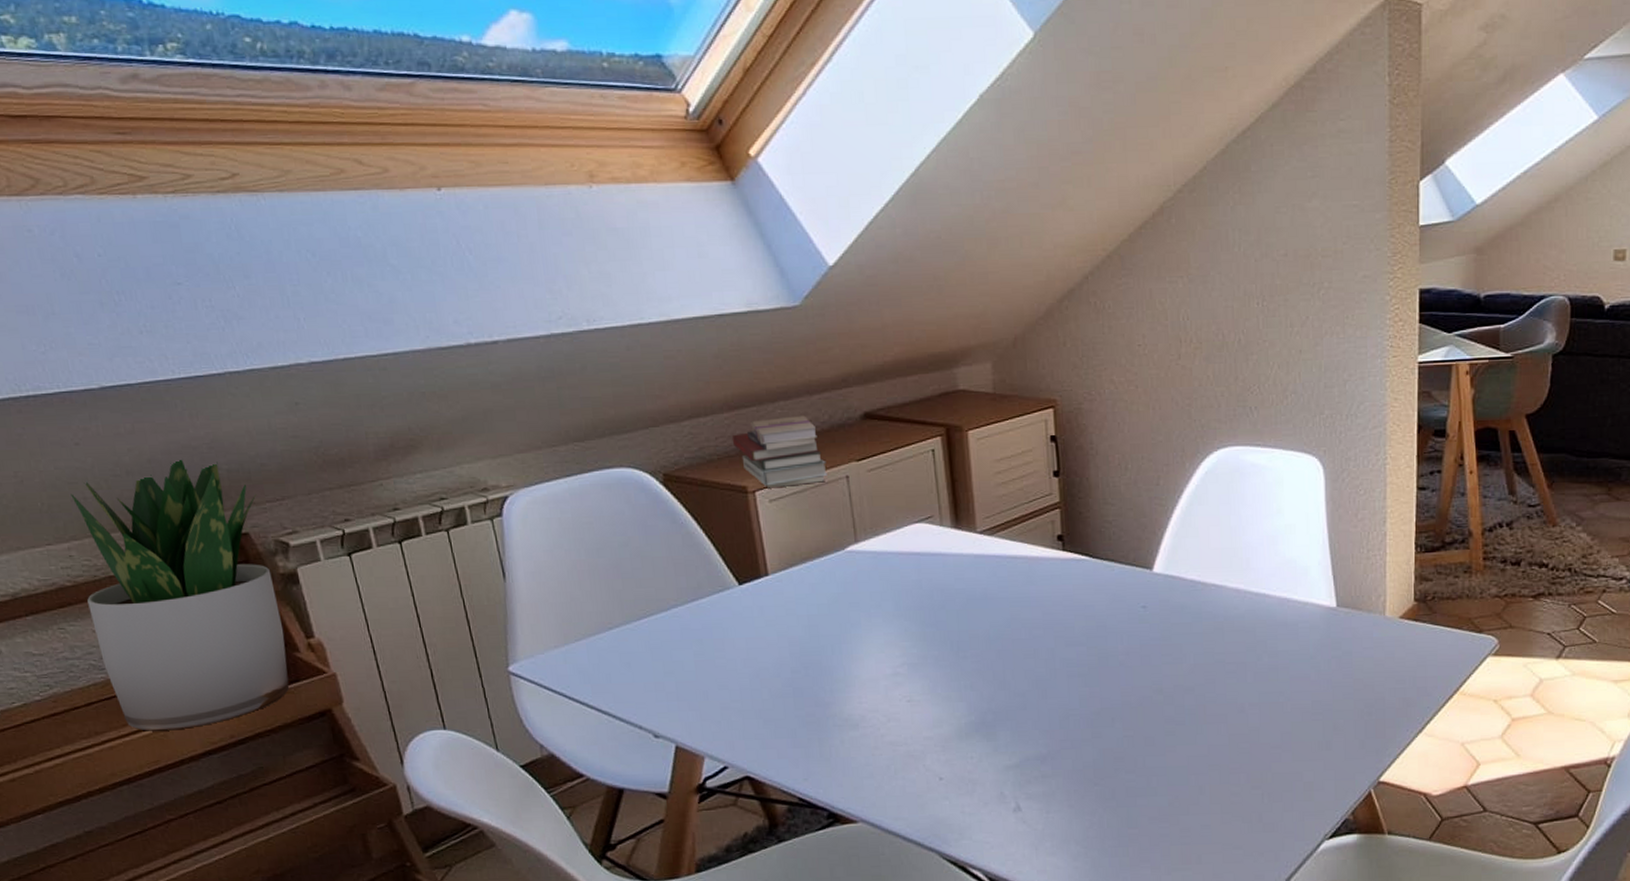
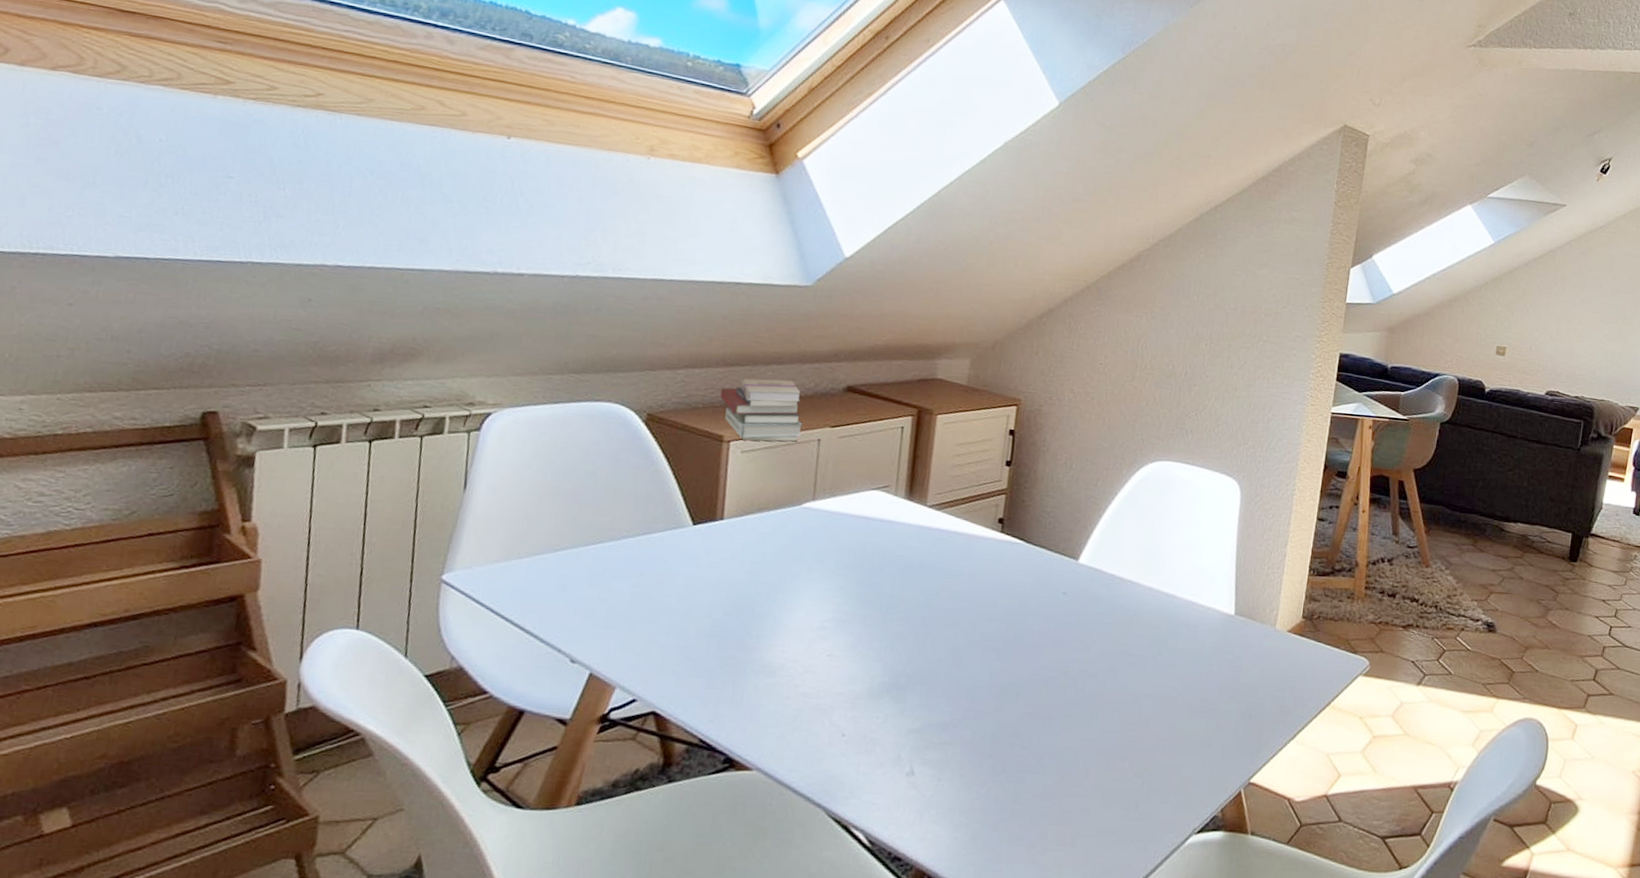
planter: present [70,460,290,731] -> none [13,334,239,597]

